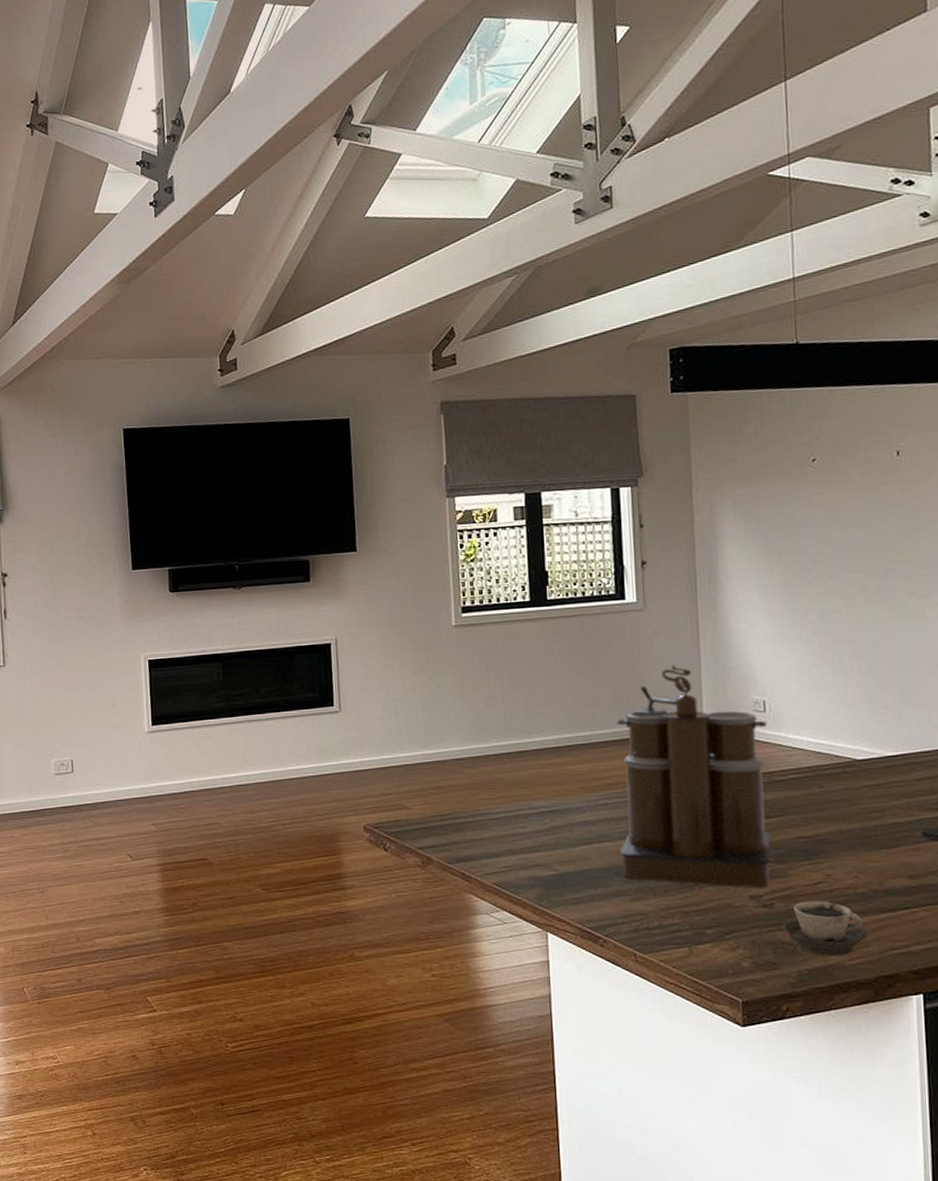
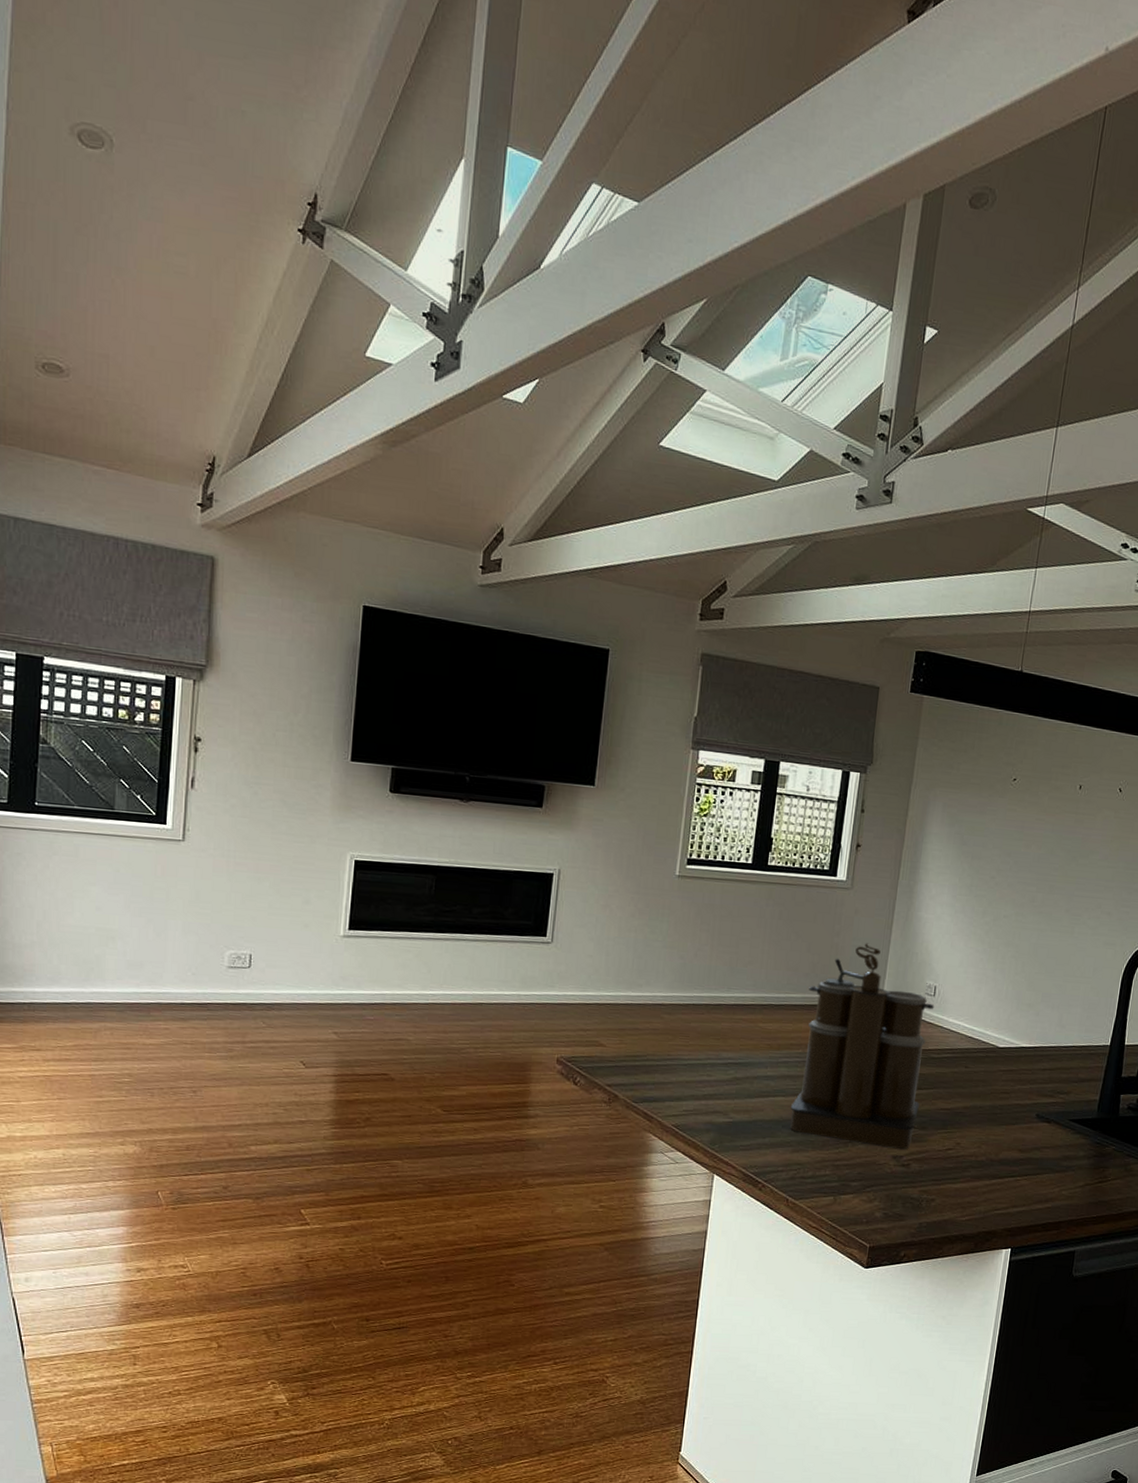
cup: present [782,901,868,956] -> none [913,1164,979,1213]

